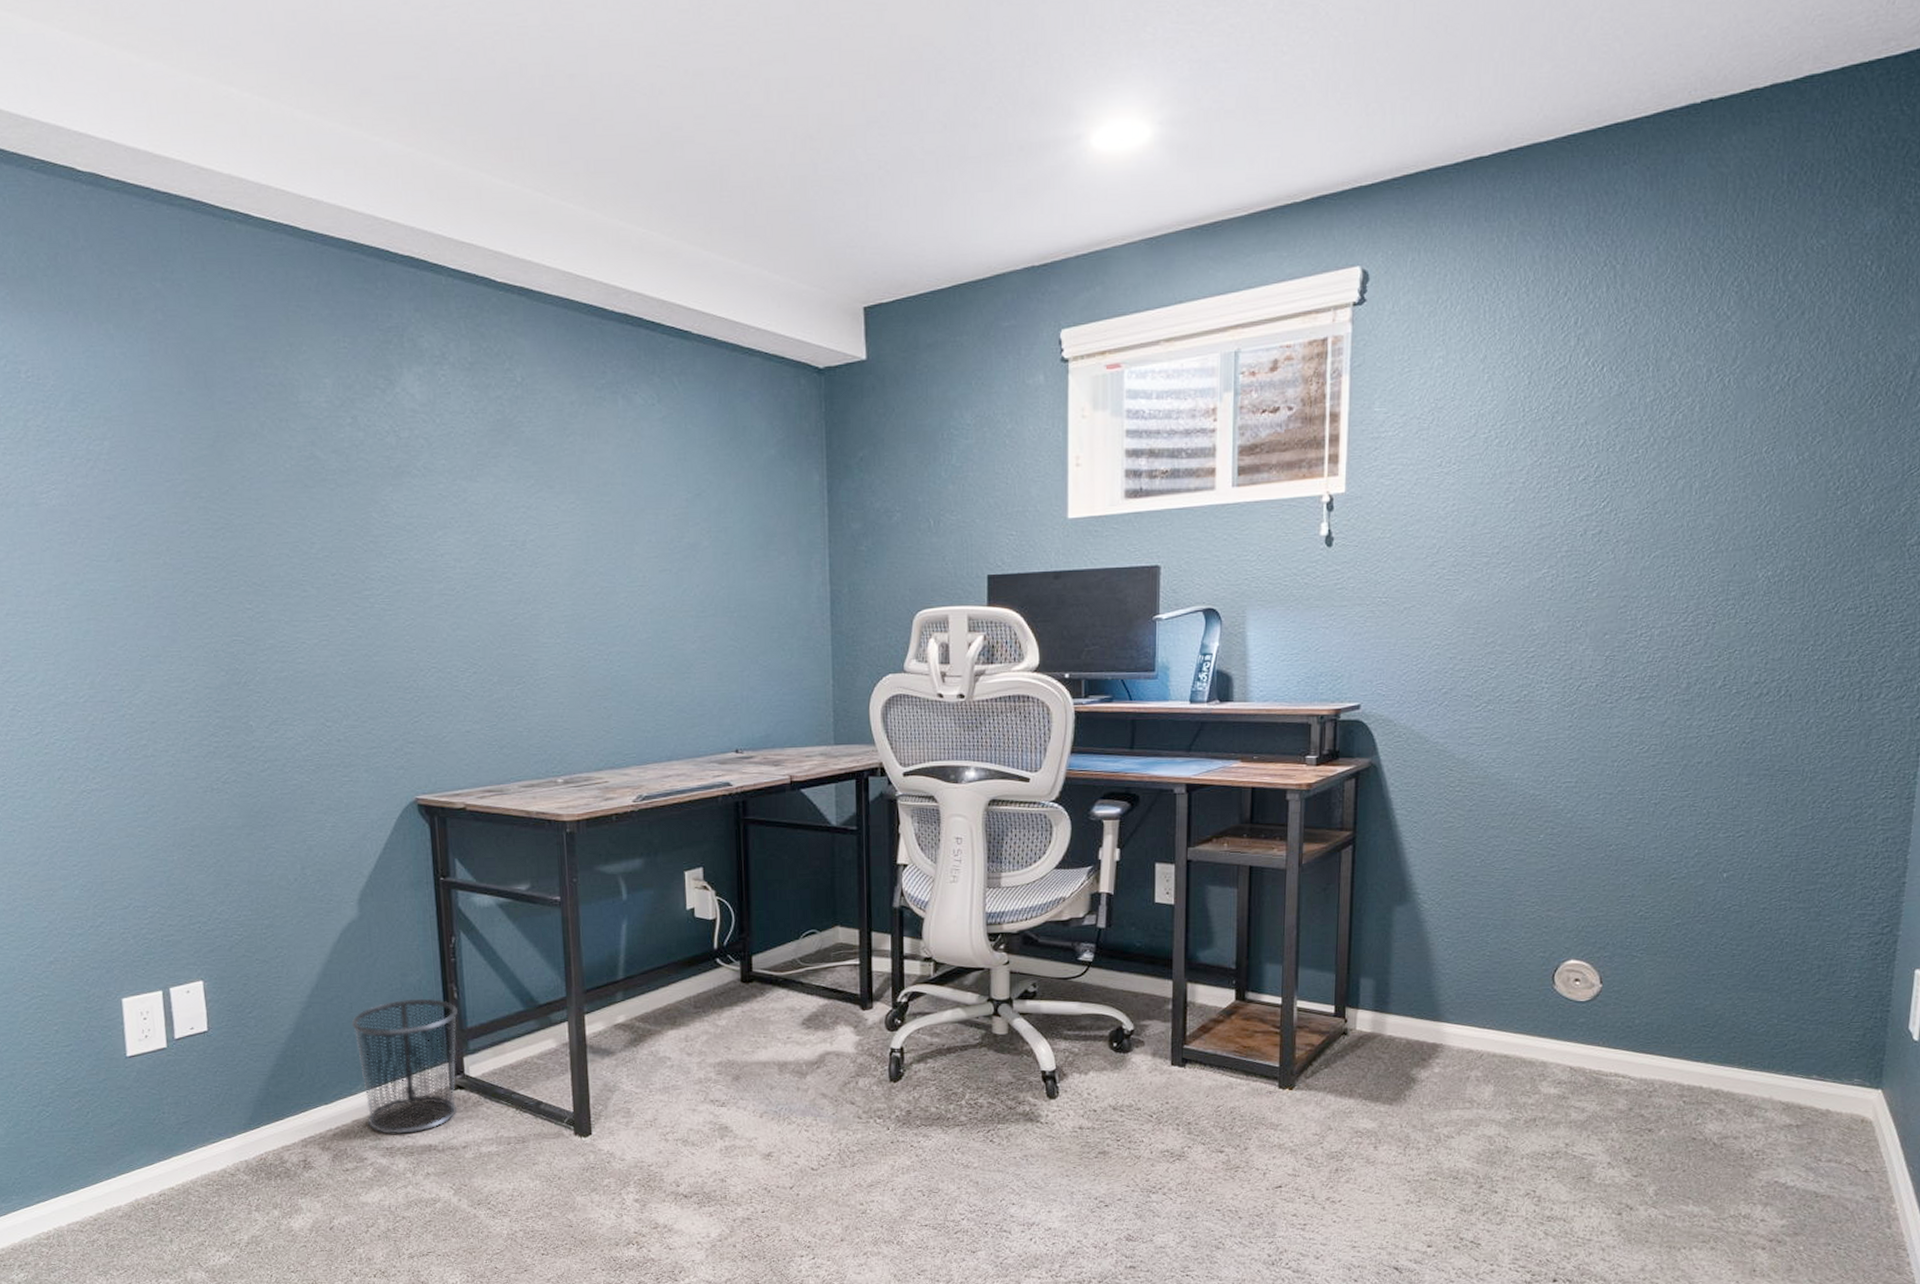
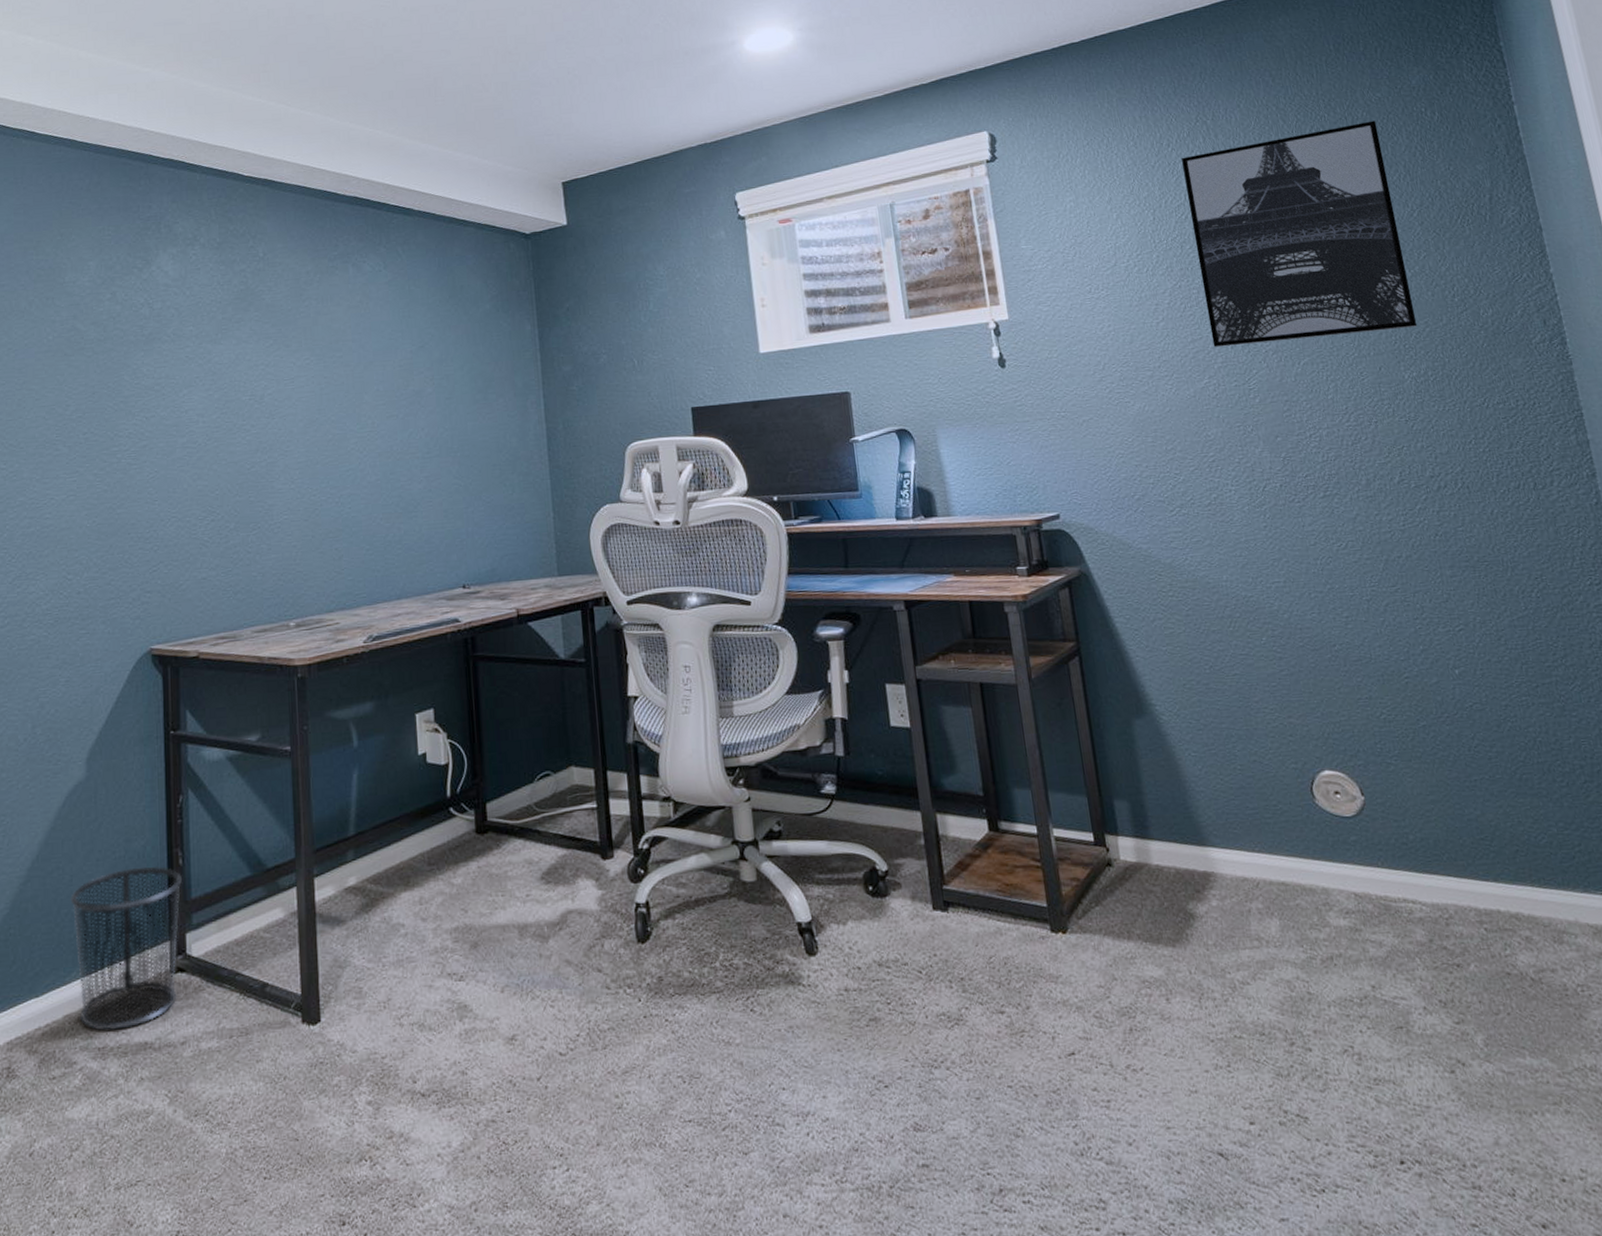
wall art: none [1561,274,1811,534] -> present [1181,120,1418,347]

